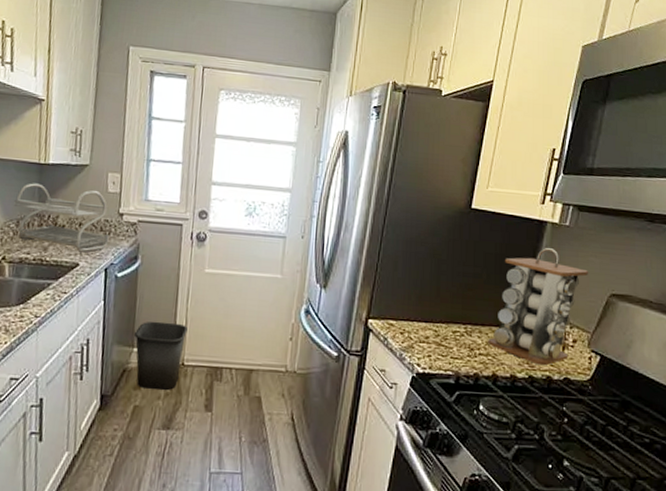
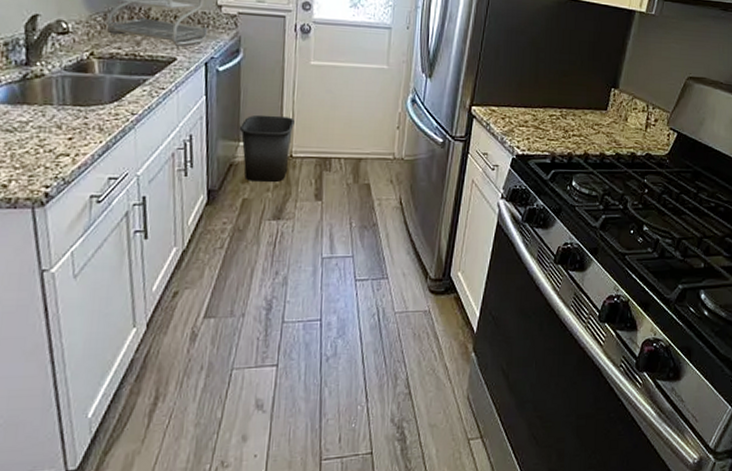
spice rack: present [488,248,589,366] -> none [581,35,671,144]

